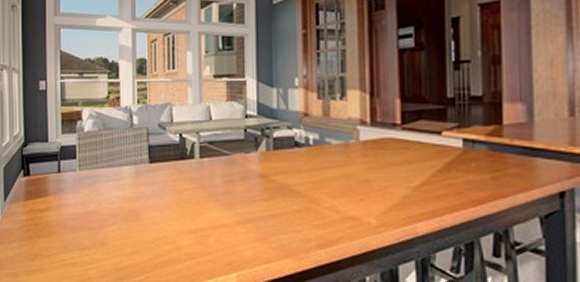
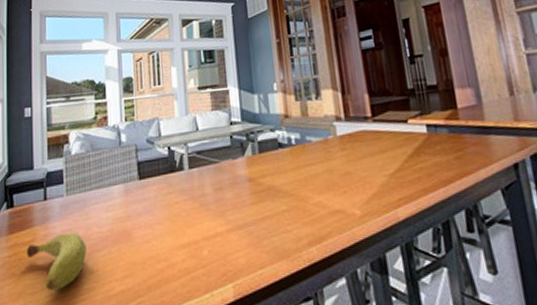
fruit: none [42,205,98,258] -> present [27,232,87,292]

